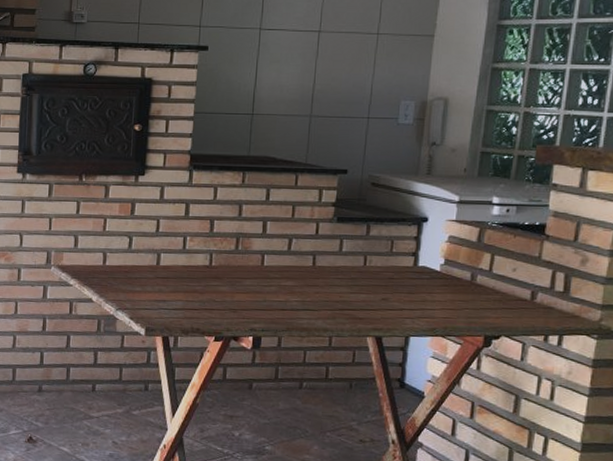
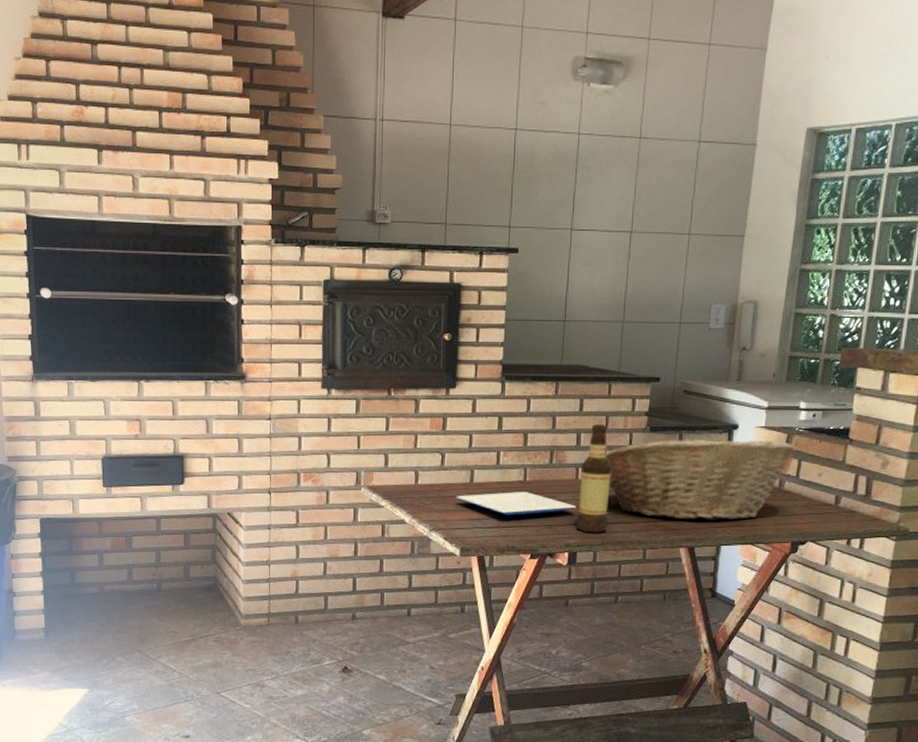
plate: none [142,275,262,299] -> present [456,492,576,516]
bottle: none [262,213,297,319] -> present [577,424,611,533]
fruit basket: none [291,229,491,311] -> present [605,438,798,520]

